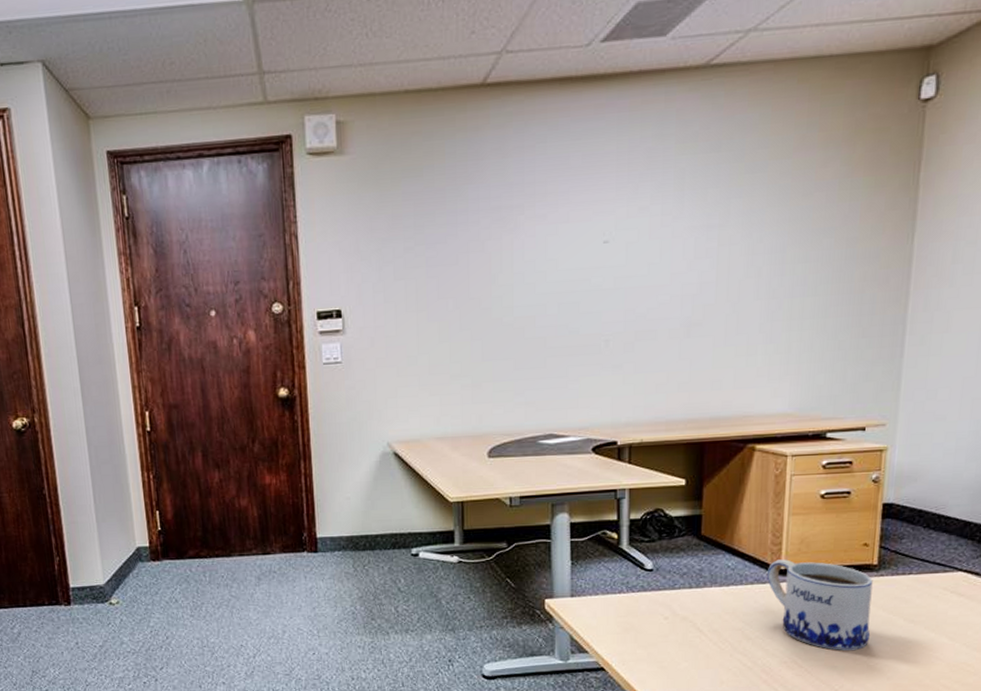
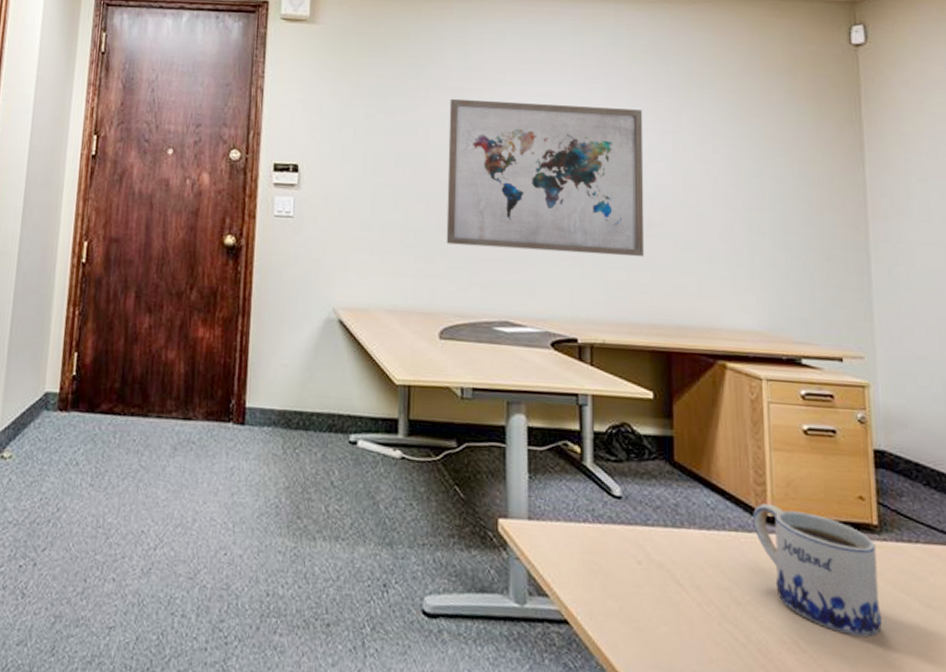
wall art: none [490,205,690,369] -> present [446,98,645,257]

